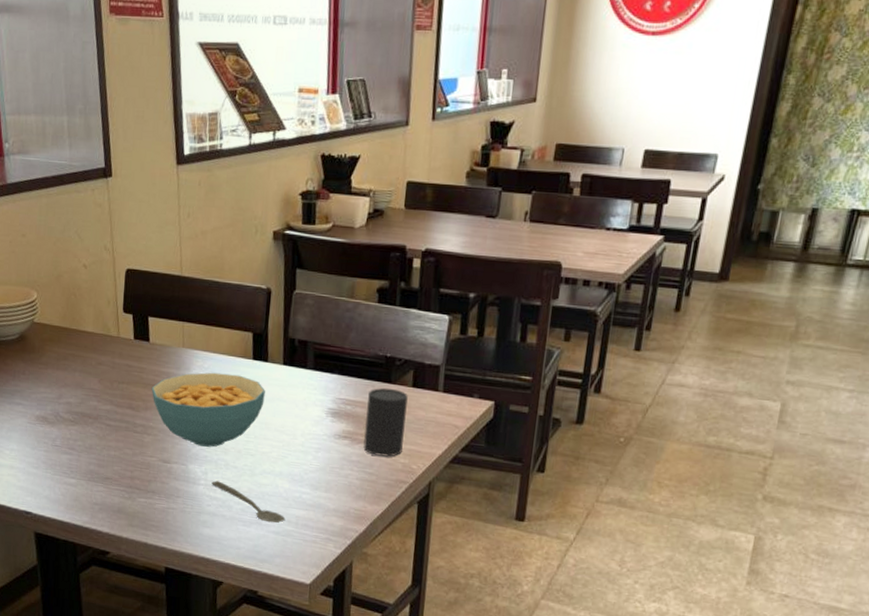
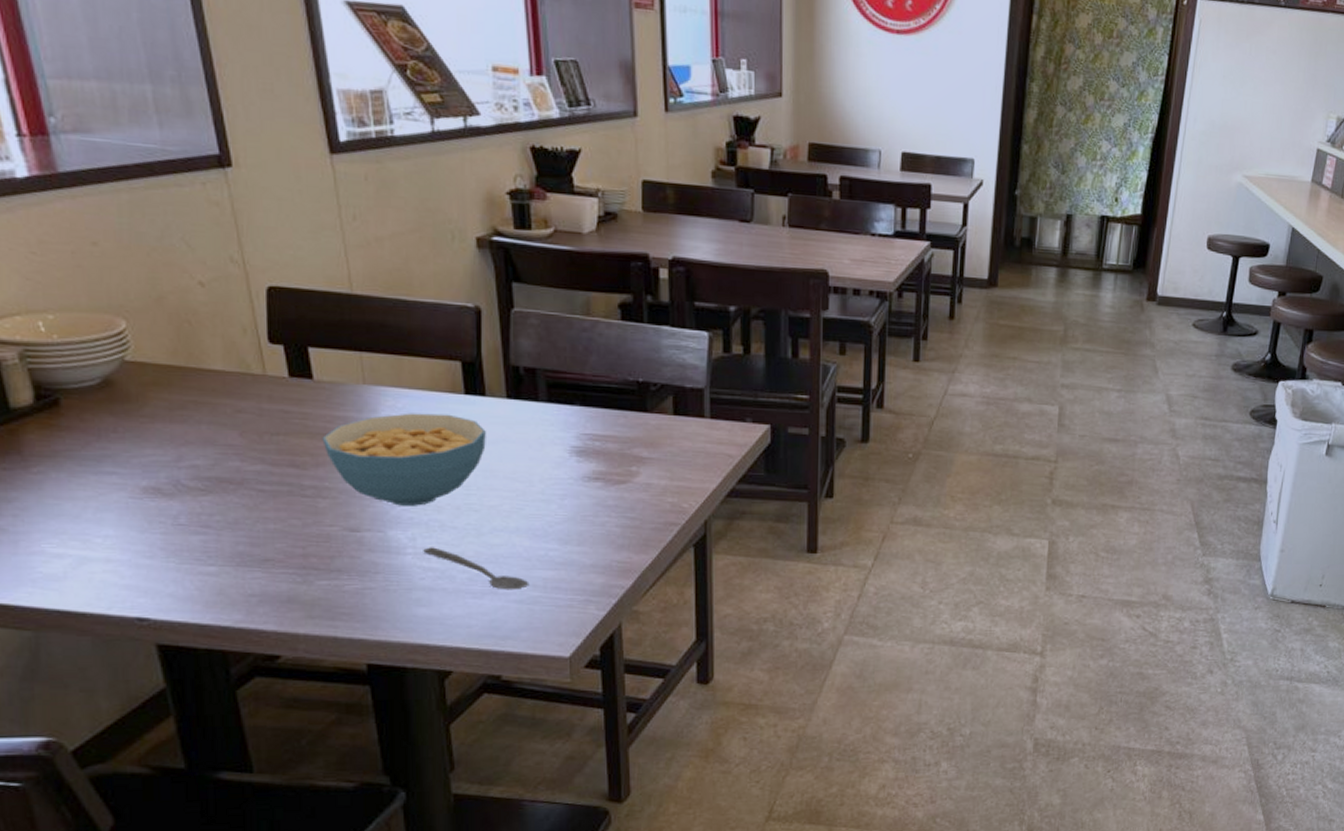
cup: present [363,388,408,457] -> none [619,417,669,497]

